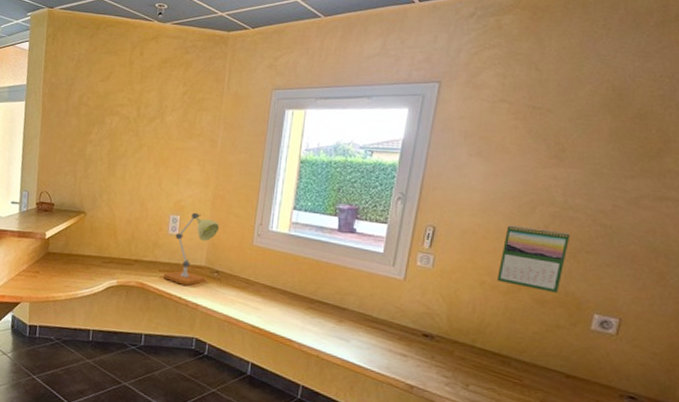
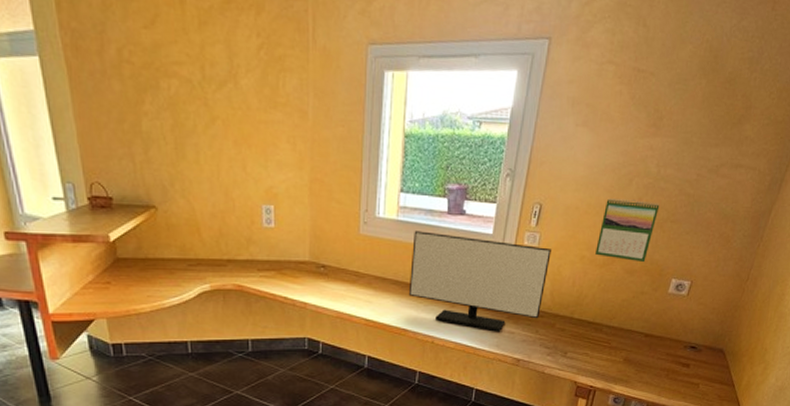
desk lamp: present [162,212,220,286] -> none [263,200,321,283]
monitor: none [295,245,447,353] -> present [408,231,551,332]

